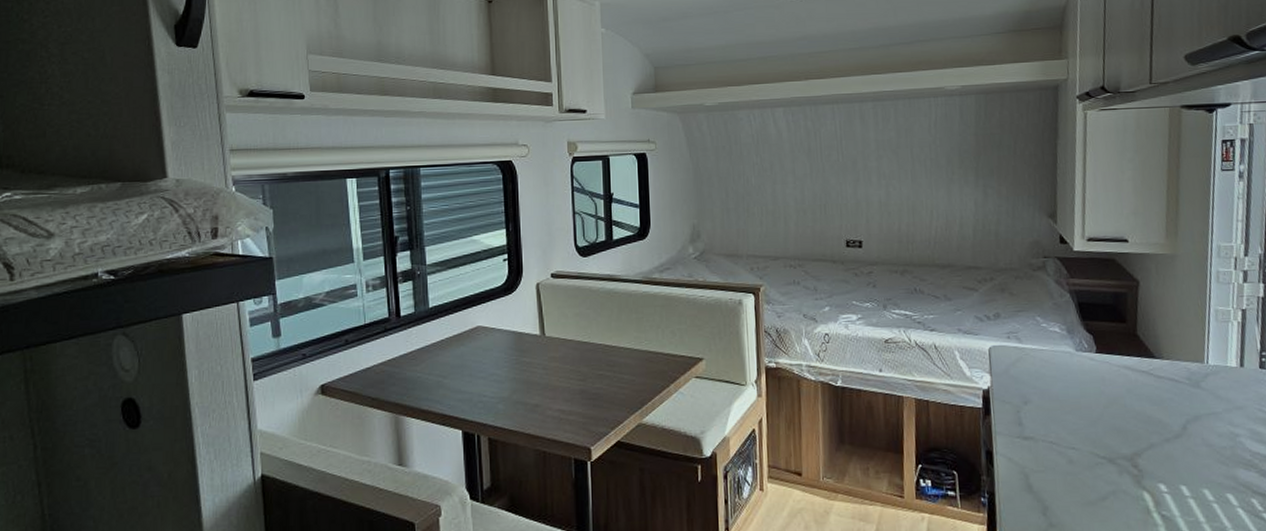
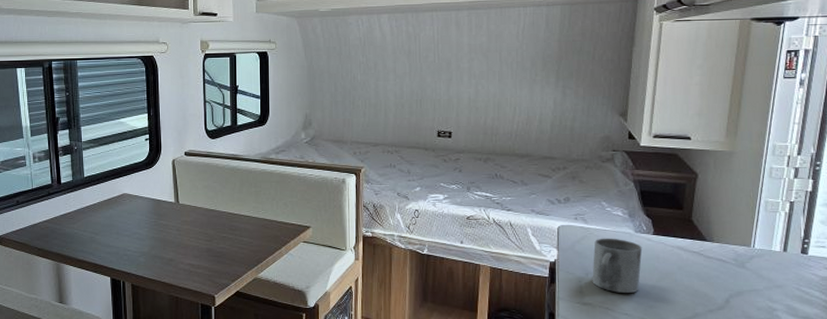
mug: none [1031,358,1086,423] -> present [592,238,643,293]

